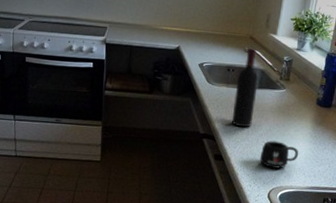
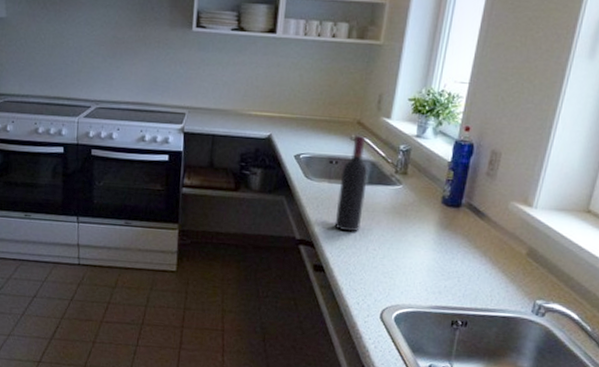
mug: present [259,140,299,169] -> none [369,247,420,283]

